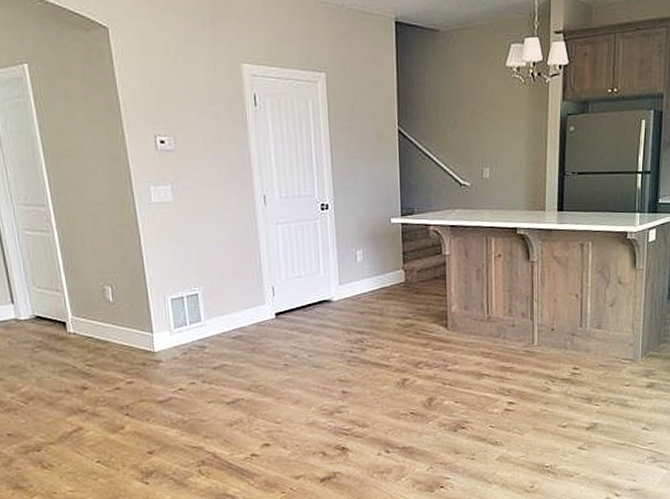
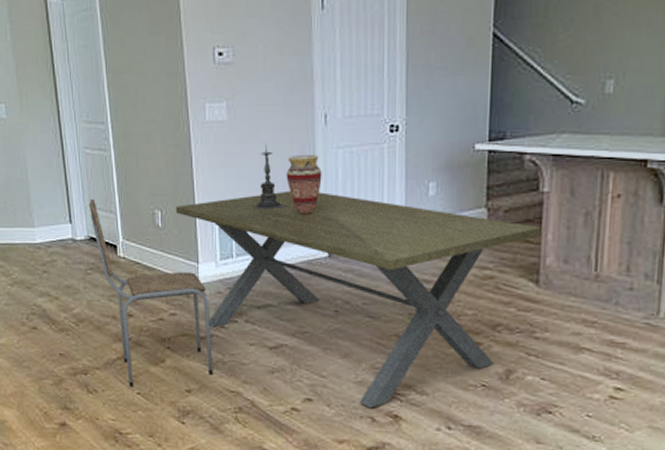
dining chair: none [32,279,174,457] -> present [88,199,213,387]
dining table: none [126,262,446,445] -> present [175,190,542,409]
candle holder: none [200,222,238,282] -> present [250,143,291,211]
vase: none [232,230,265,283] -> present [286,154,322,215]

